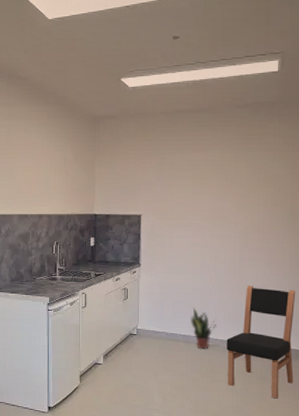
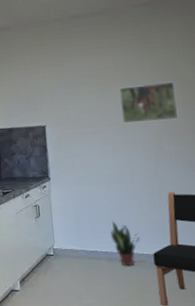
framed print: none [213,183,267,219] -> present [119,81,179,124]

